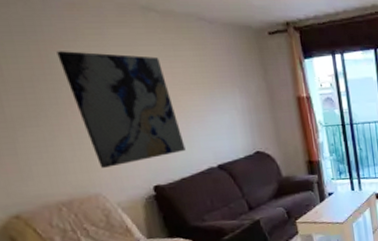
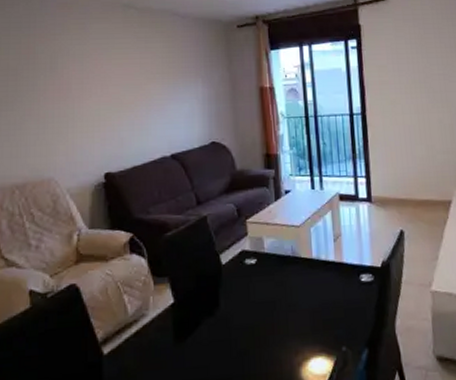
wall art: present [56,51,186,168] -> none [43,43,142,152]

